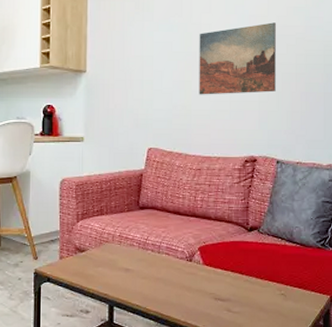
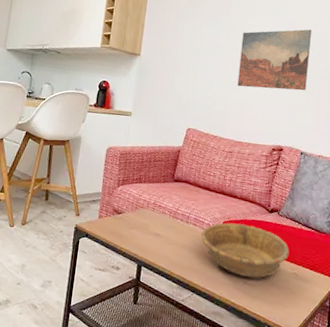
decorative bowl: none [176,247,275,304] -> present [201,223,290,278]

